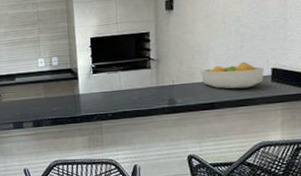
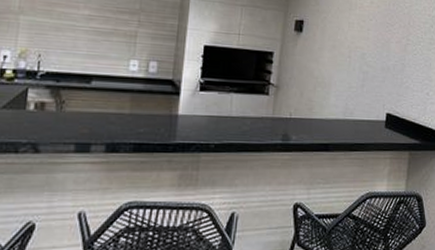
fruit bowl: present [201,61,264,89] -> none [320,102,380,131]

